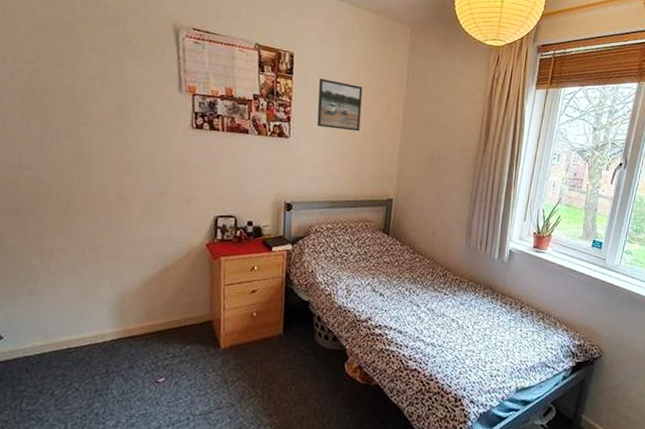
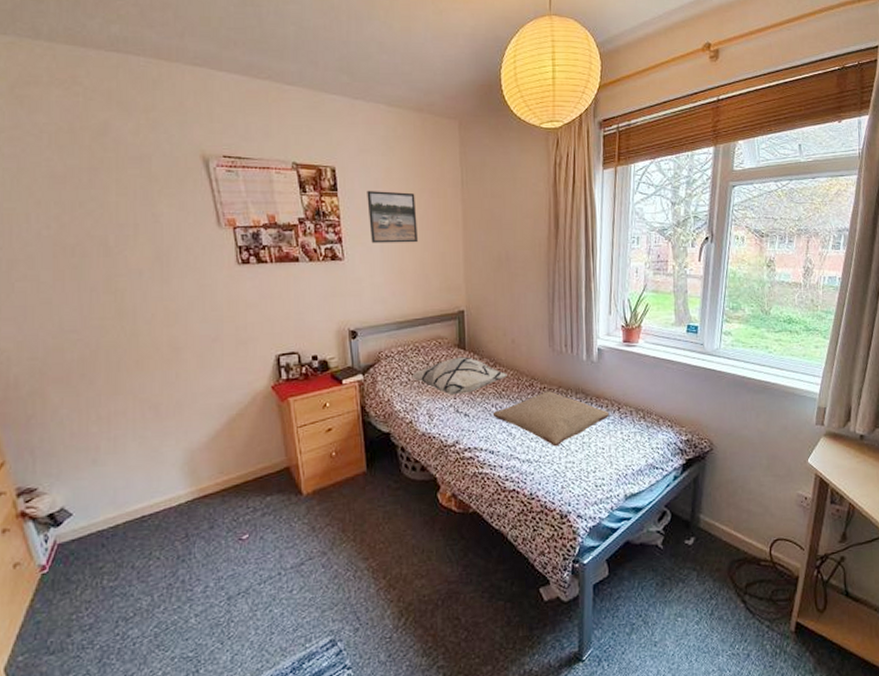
decorative pillow: none [336,240,424,275] -> present [411,356,507,396]
pillow: none [405,283,512,335] -> present [492,391,610,447]

